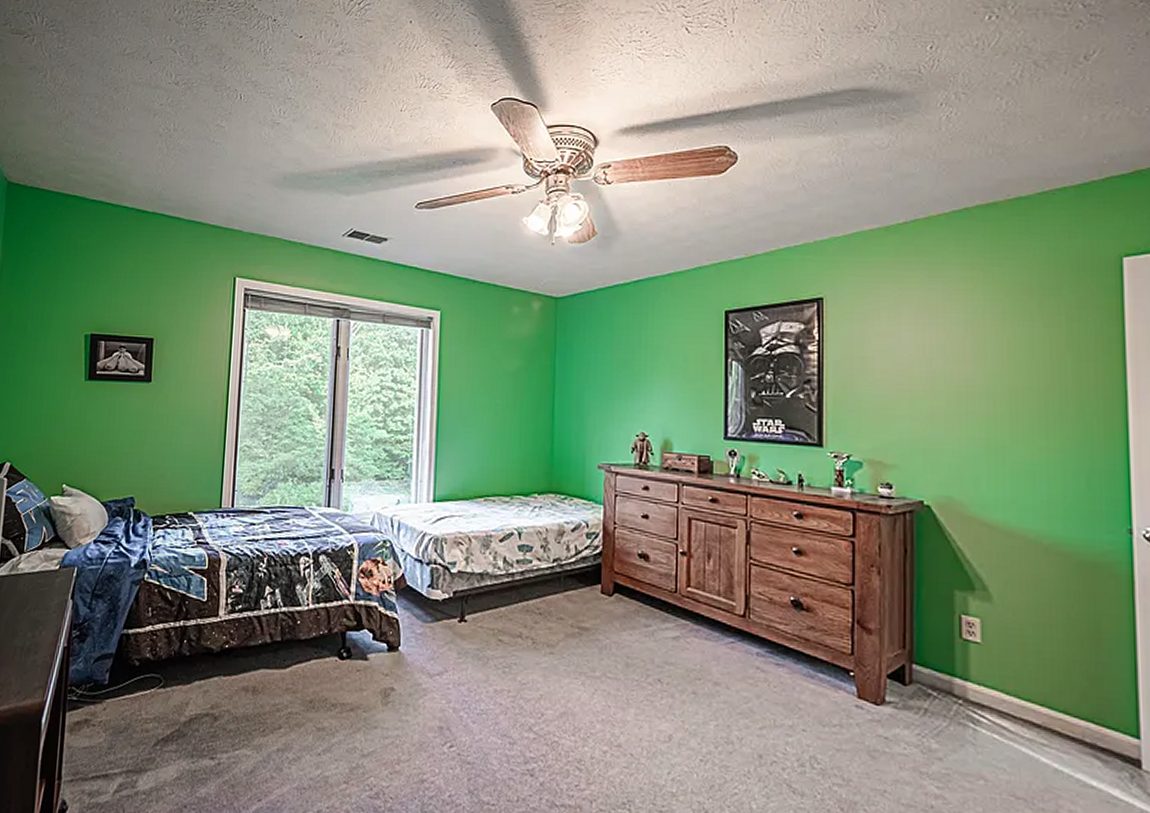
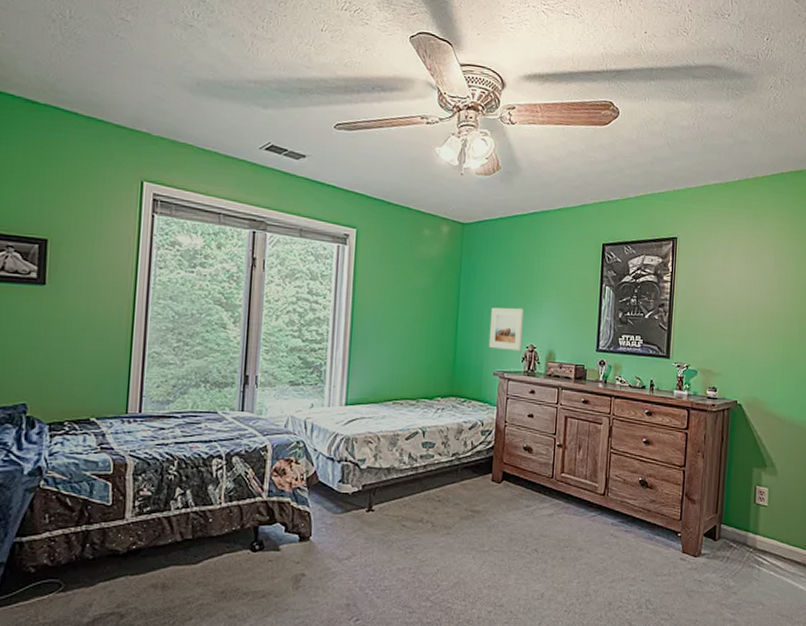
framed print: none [591,390,631,439] -> present [488,307,524,351]

